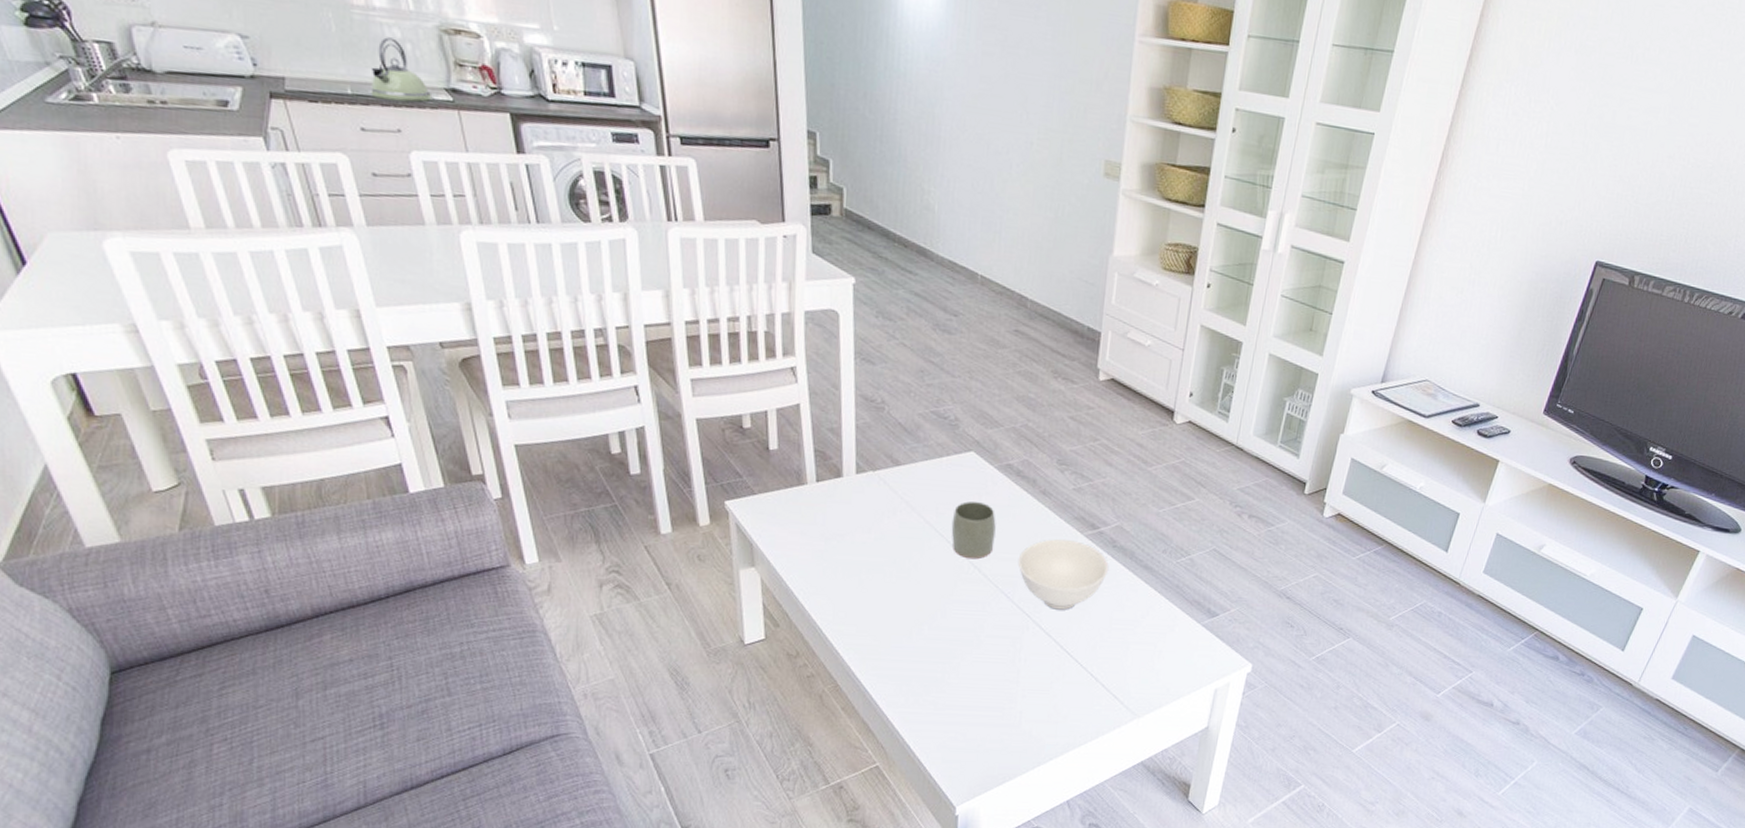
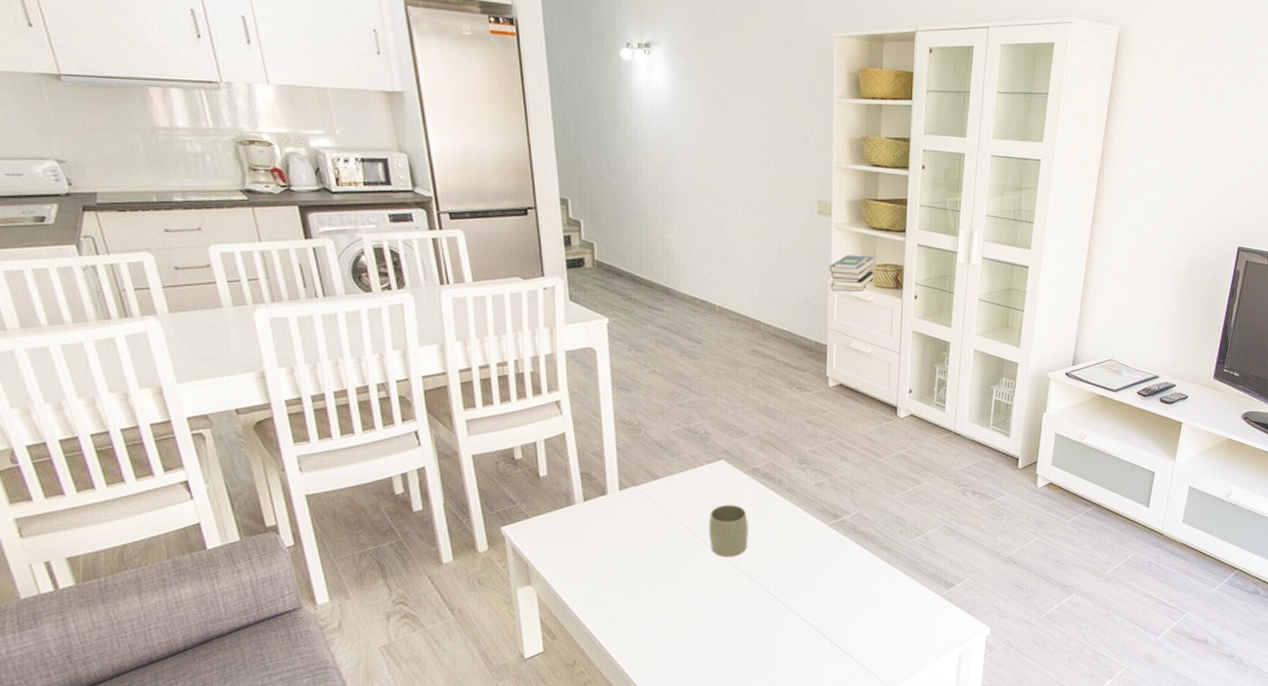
kettle: present [371,37,435,104] -> none [174,152,231,206]
bowl: present [1017,539,1109,610] -> none [771,531,853,596]
books: none [1111,228,1165,273] -> present [829,255,874,292]

